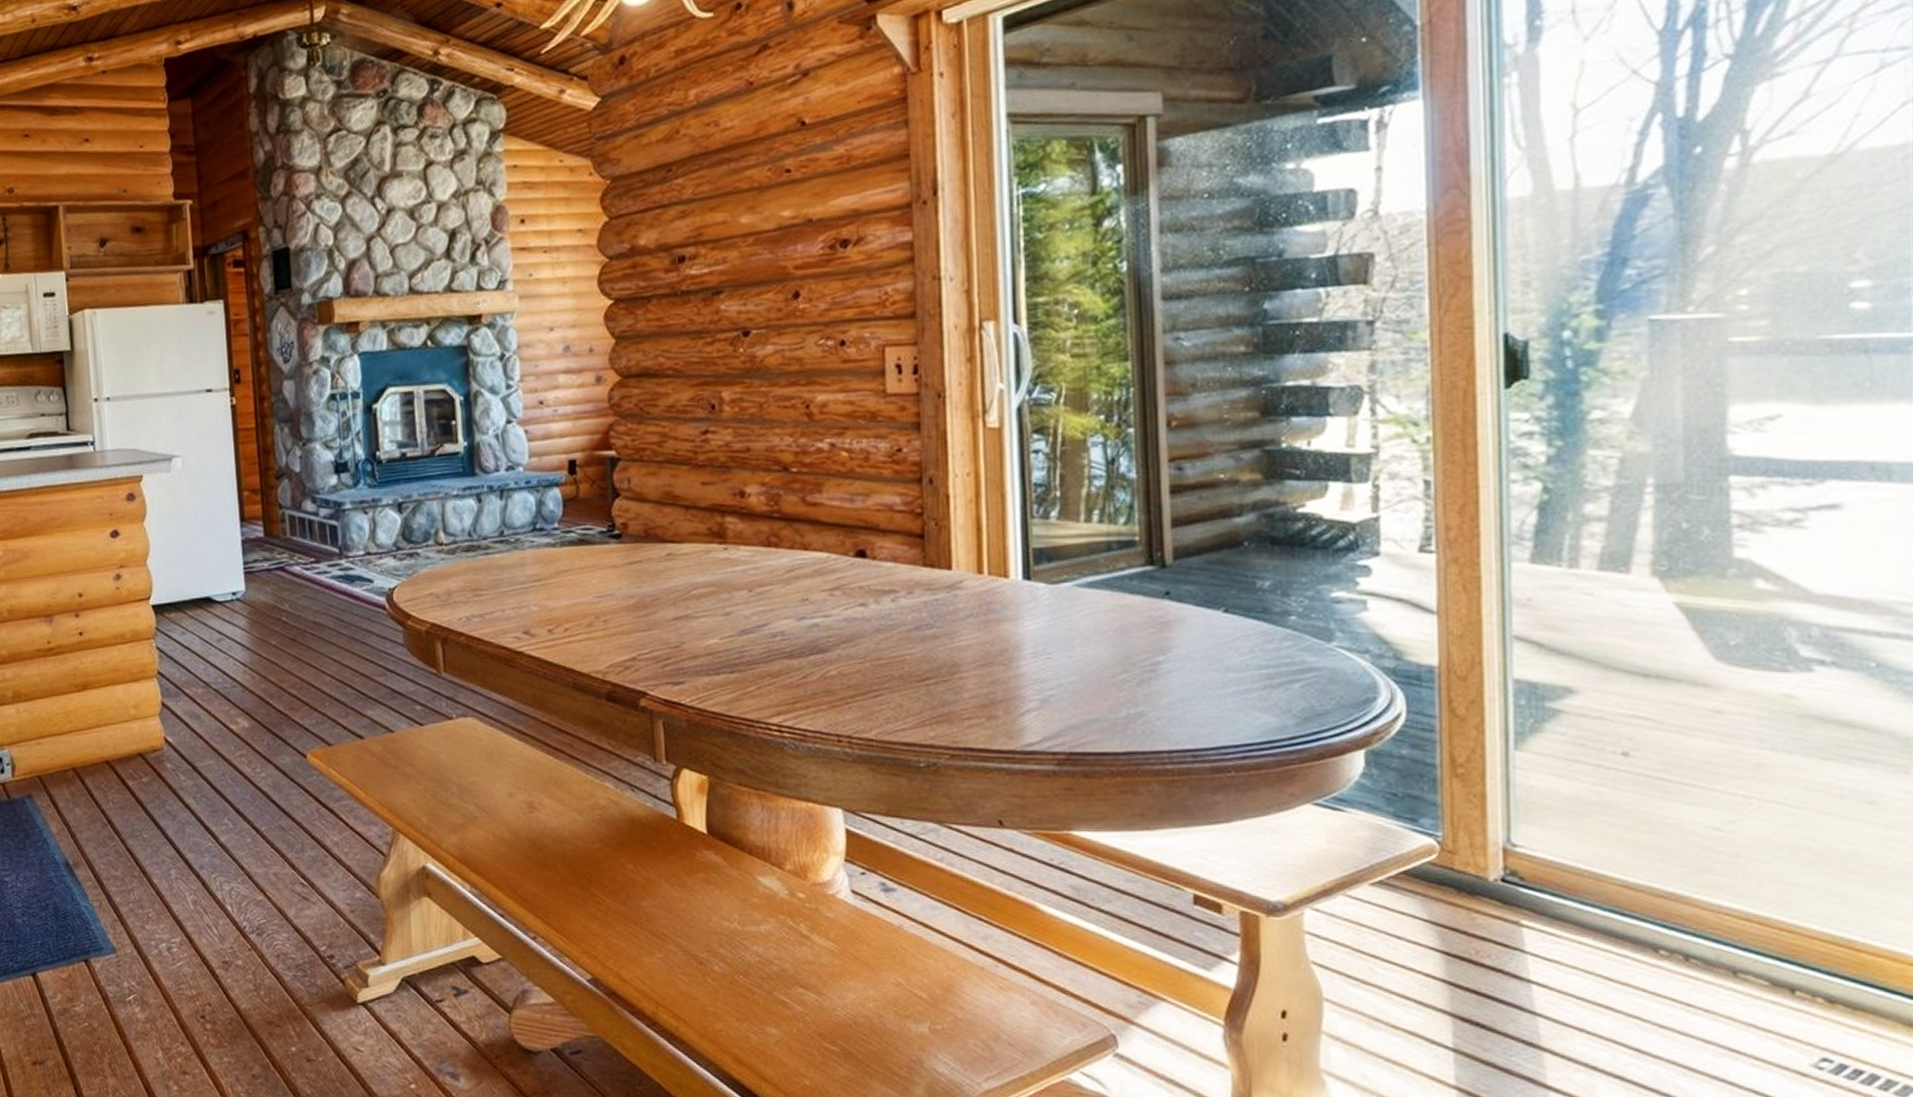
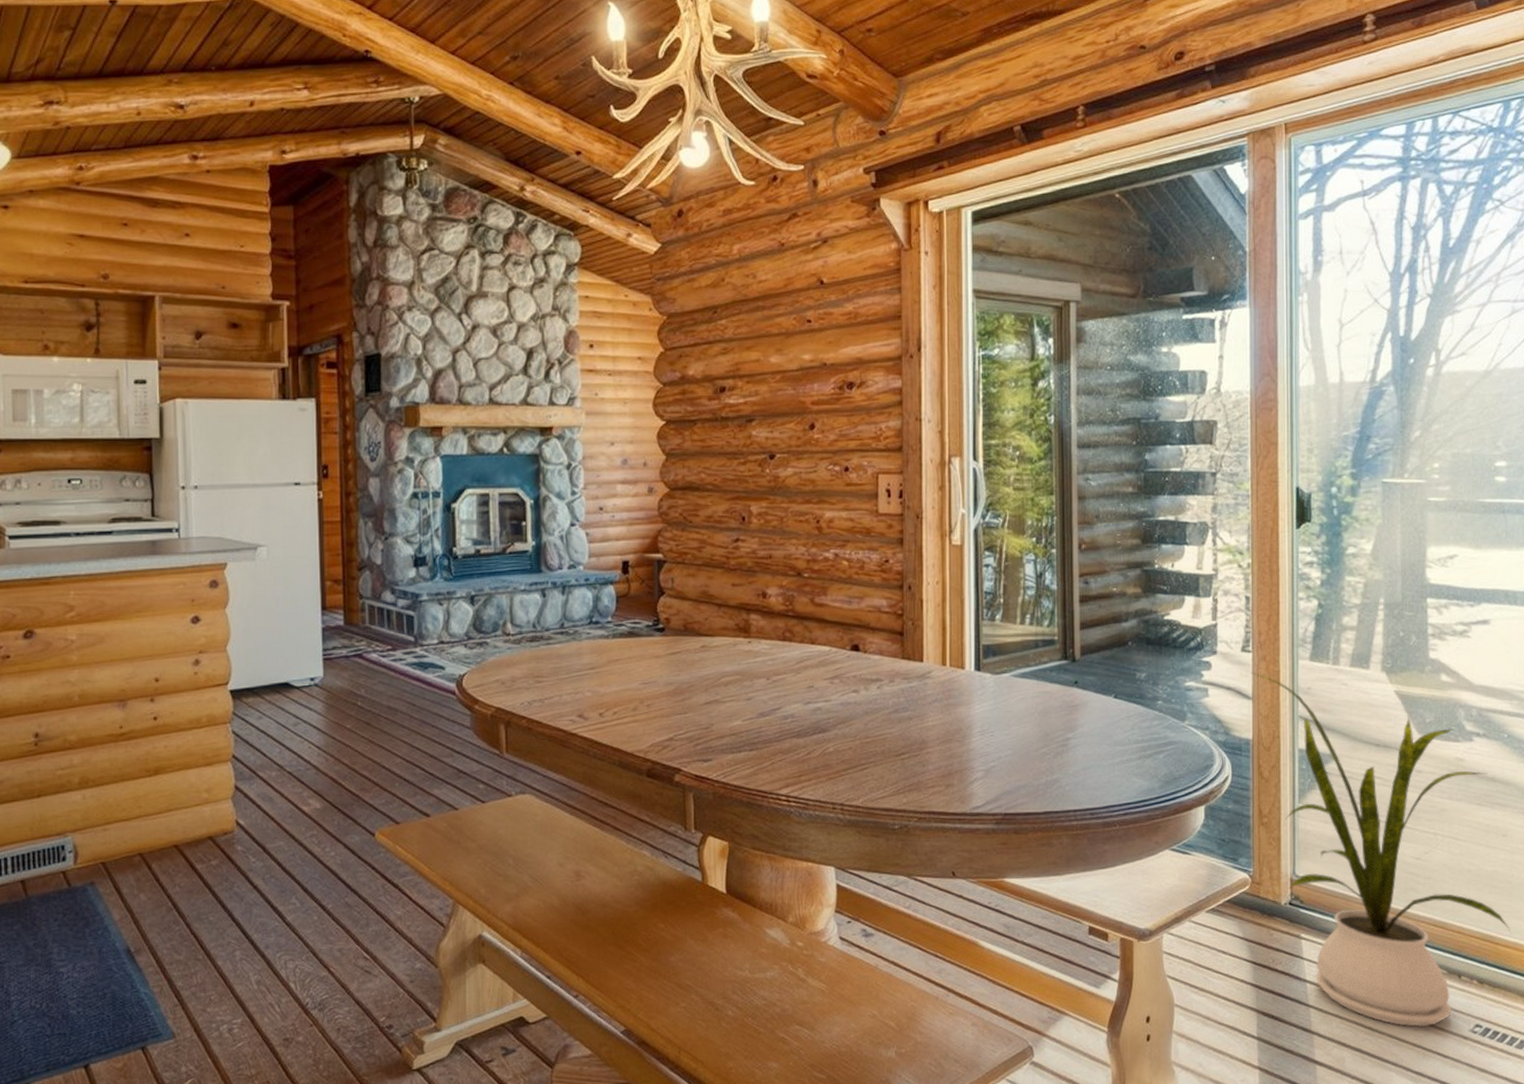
house plant: none [1434,578,1884,1056] -> present [1251,672,1510,1028]

